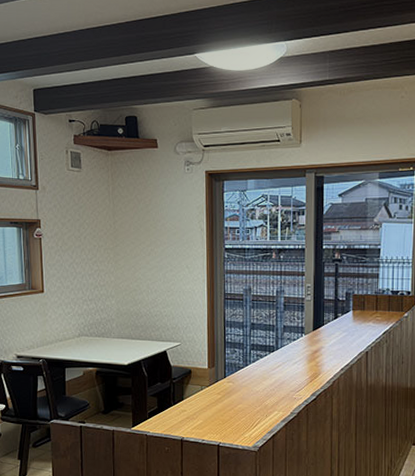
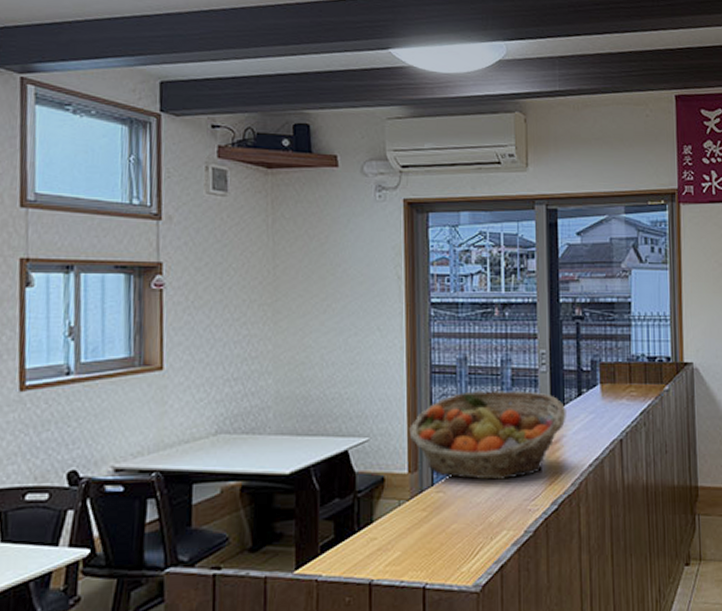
fruit basket: none [209,313,325,376] -> present [409,390,566,480]

